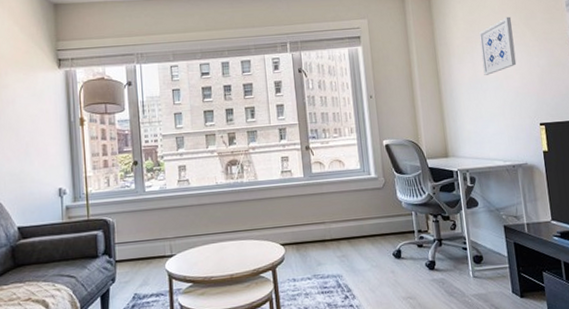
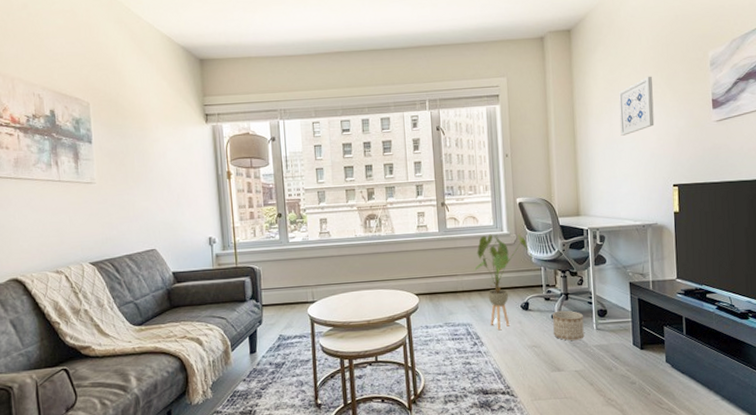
house plant: none [341,177,402,281] -> present [473,234,533,330]
planter: none [426,257,461,290] -> present [553,310,584,341]

